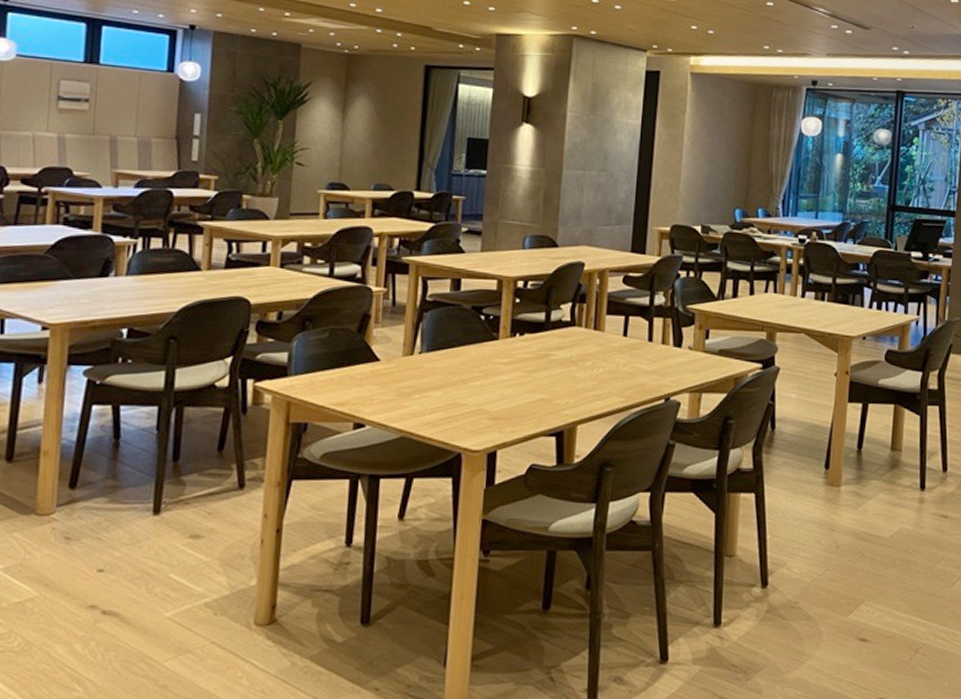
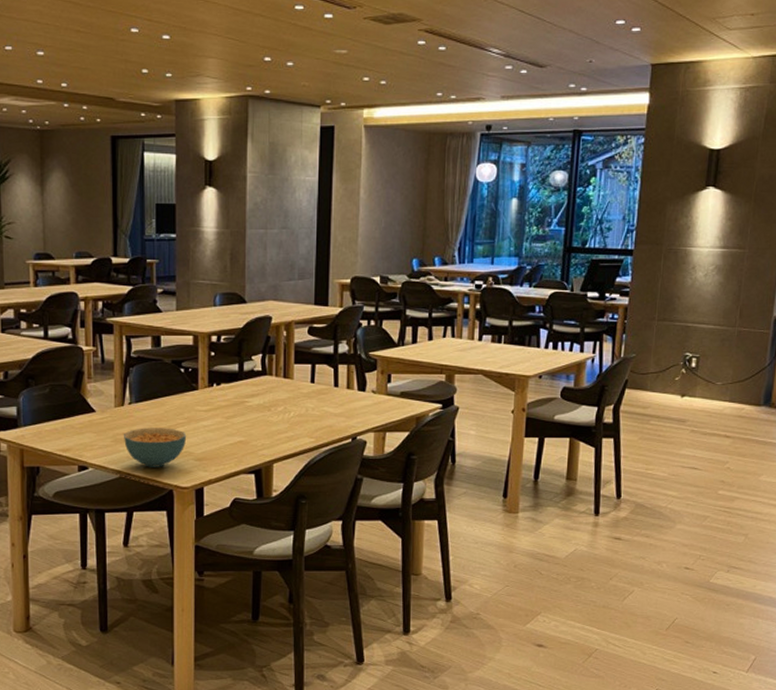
cereal bowl: none [410,381,482,427] -> present [124,428,187,467]

